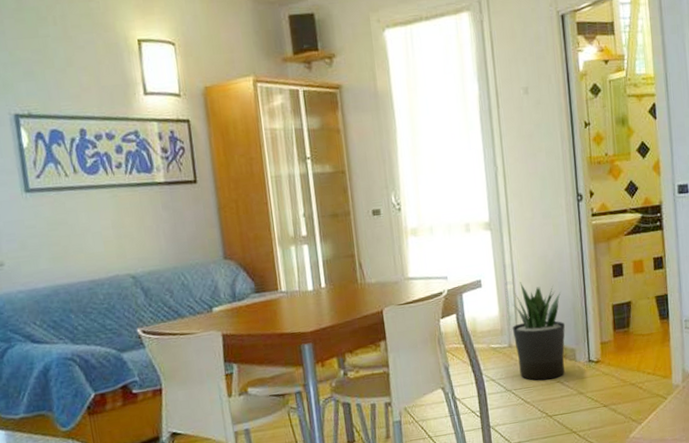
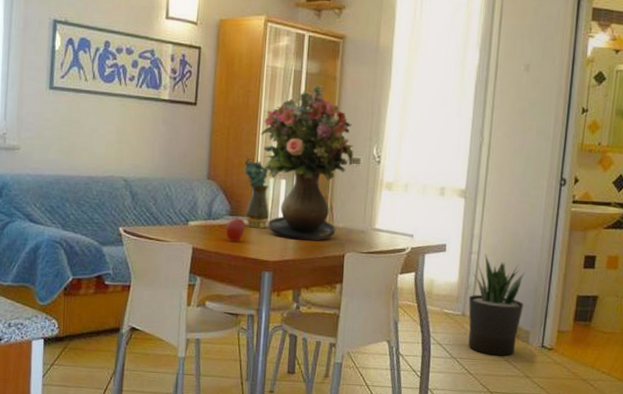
fruit: none [253,291,276,320] -> present [225,215,246,242]
vase: none [260,227,298,302] -> present [244,156,270,229]
bouquet: none [272,139,374,306] -> present [261,83,354,241]

